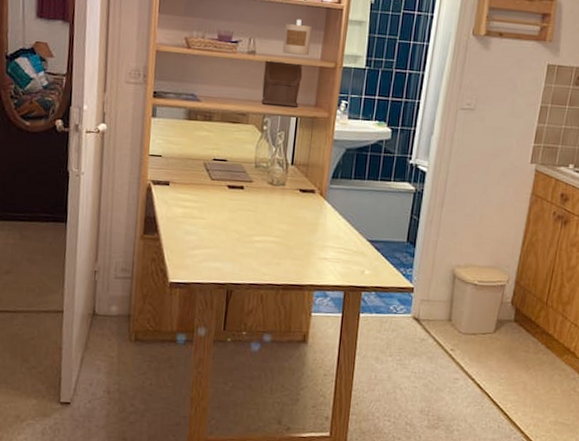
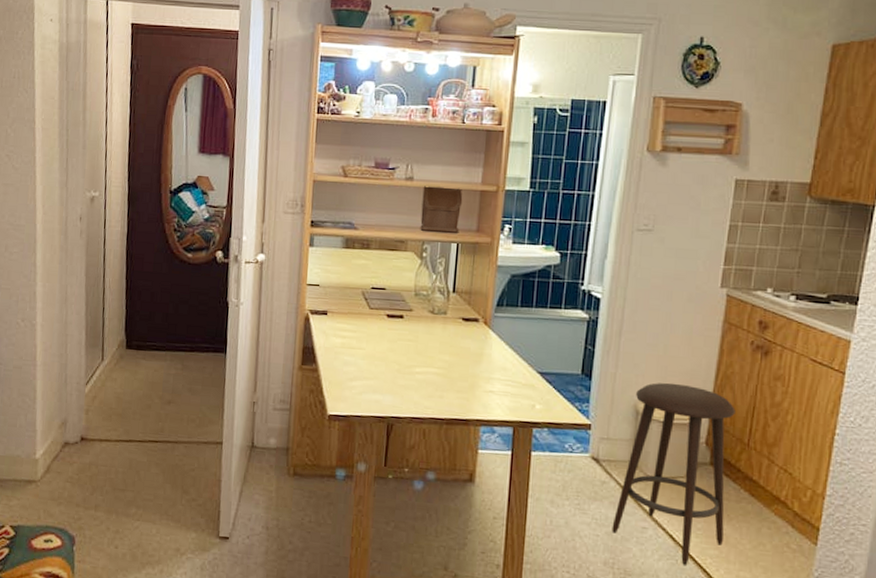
candle: present [282,19,312,55] -> none [441,143,472,179]
stool: none [428,249,538,410] -> present [612,382,735,565]

